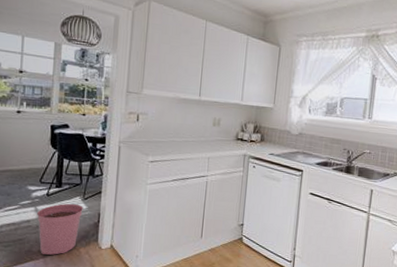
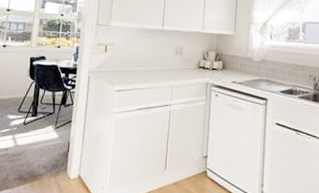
plant pot: present [37,203,83,255] -> none [14,132,55,184]

